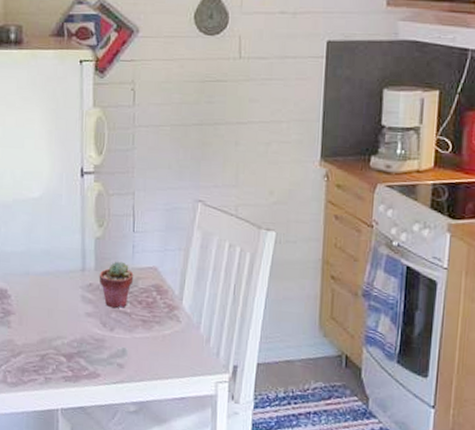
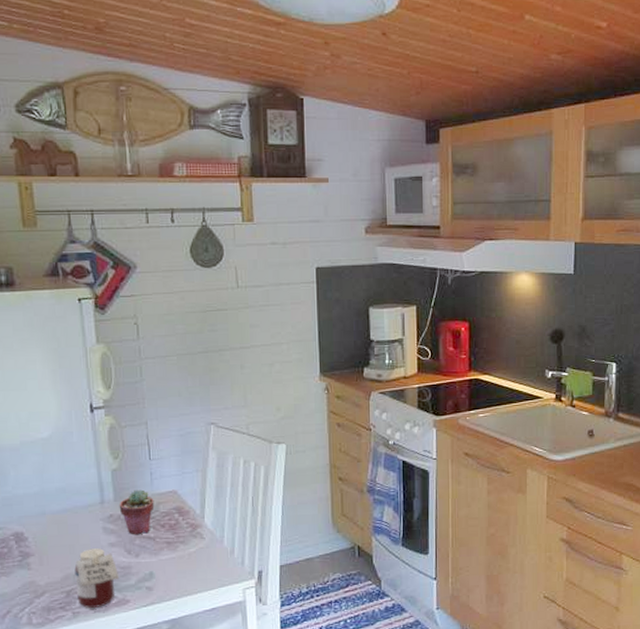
jar: none [50,315,93,377] -> present [74,548,120,608]

